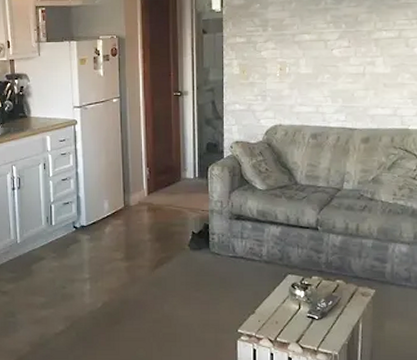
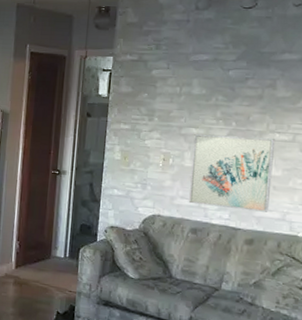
wall art: none [306,37,383,110] -> present [188,134,276,212]

